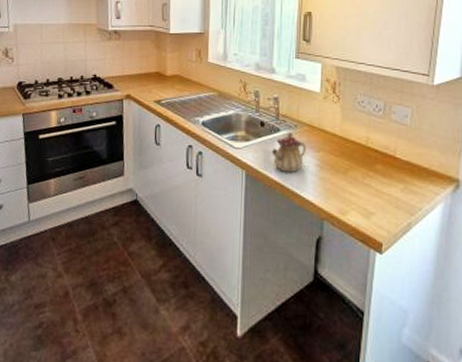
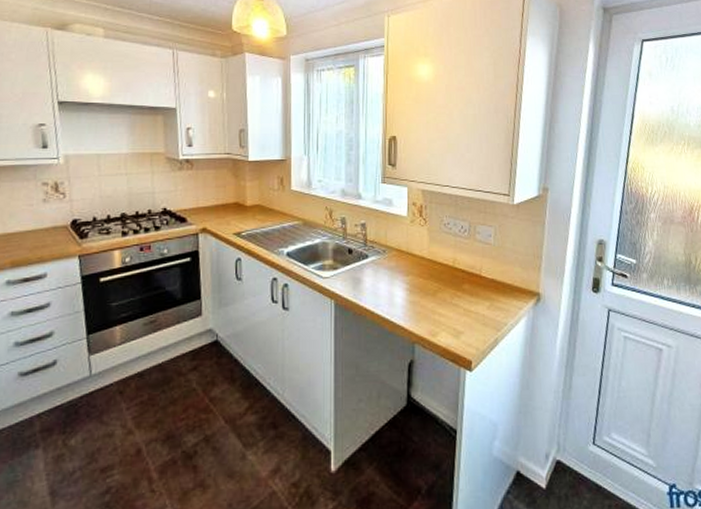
teapot: present [272,132,307,173] -> none [361,258,396,299]

